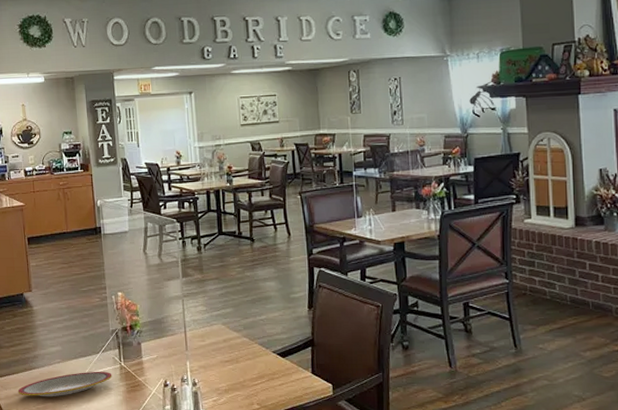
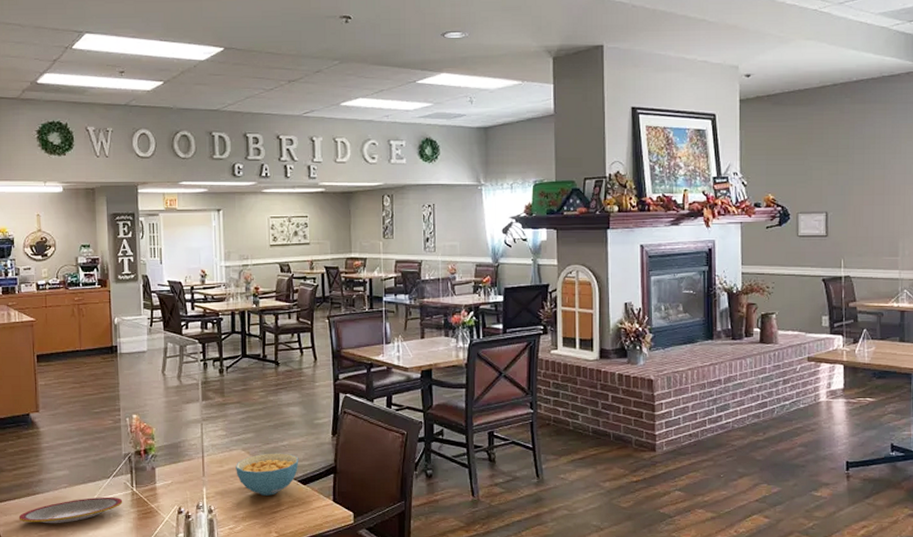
cereal bowl: none [217,327,277,368] -> present [236,453,299,496]

